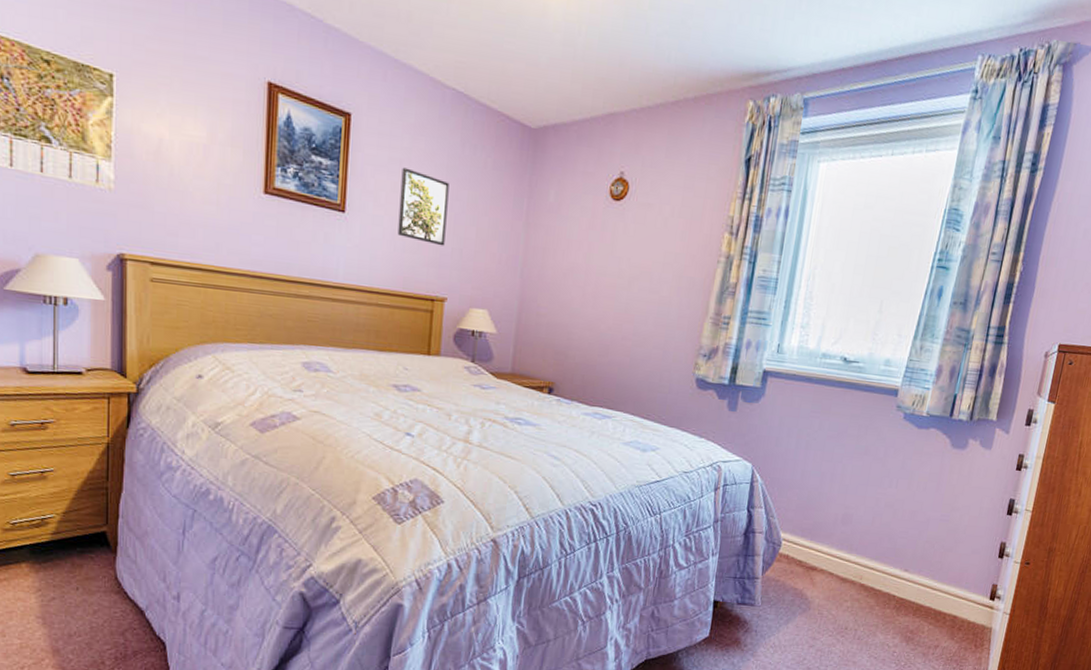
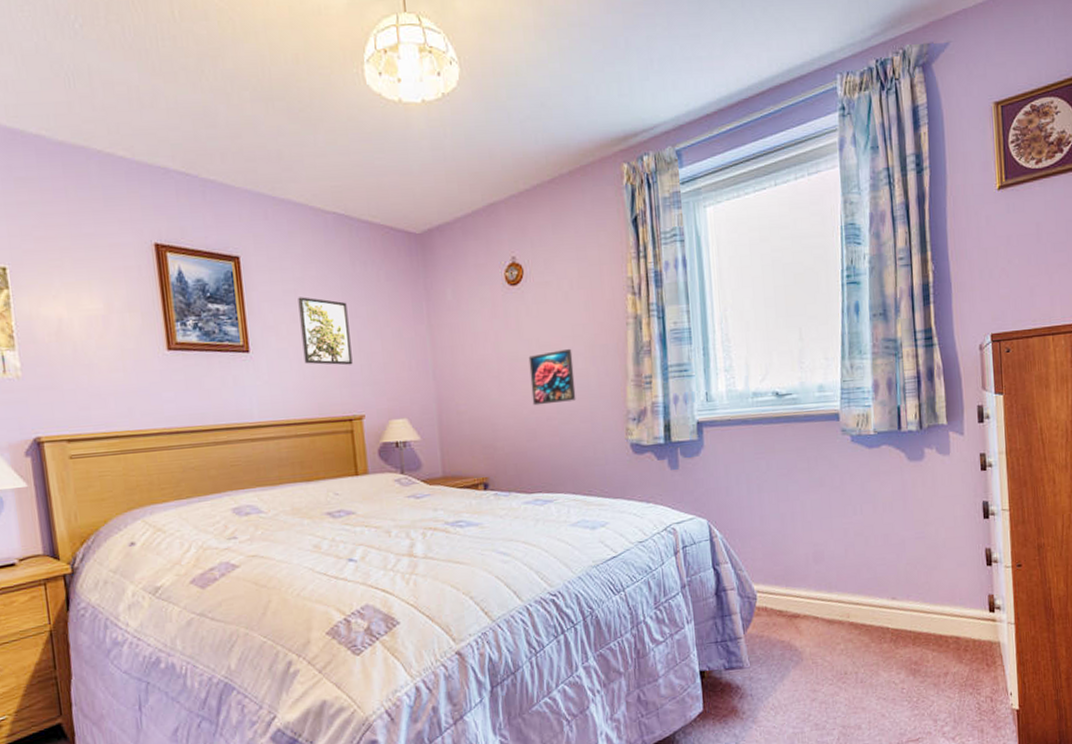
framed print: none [611,273,660,326] -> present [528,348,576,406]

